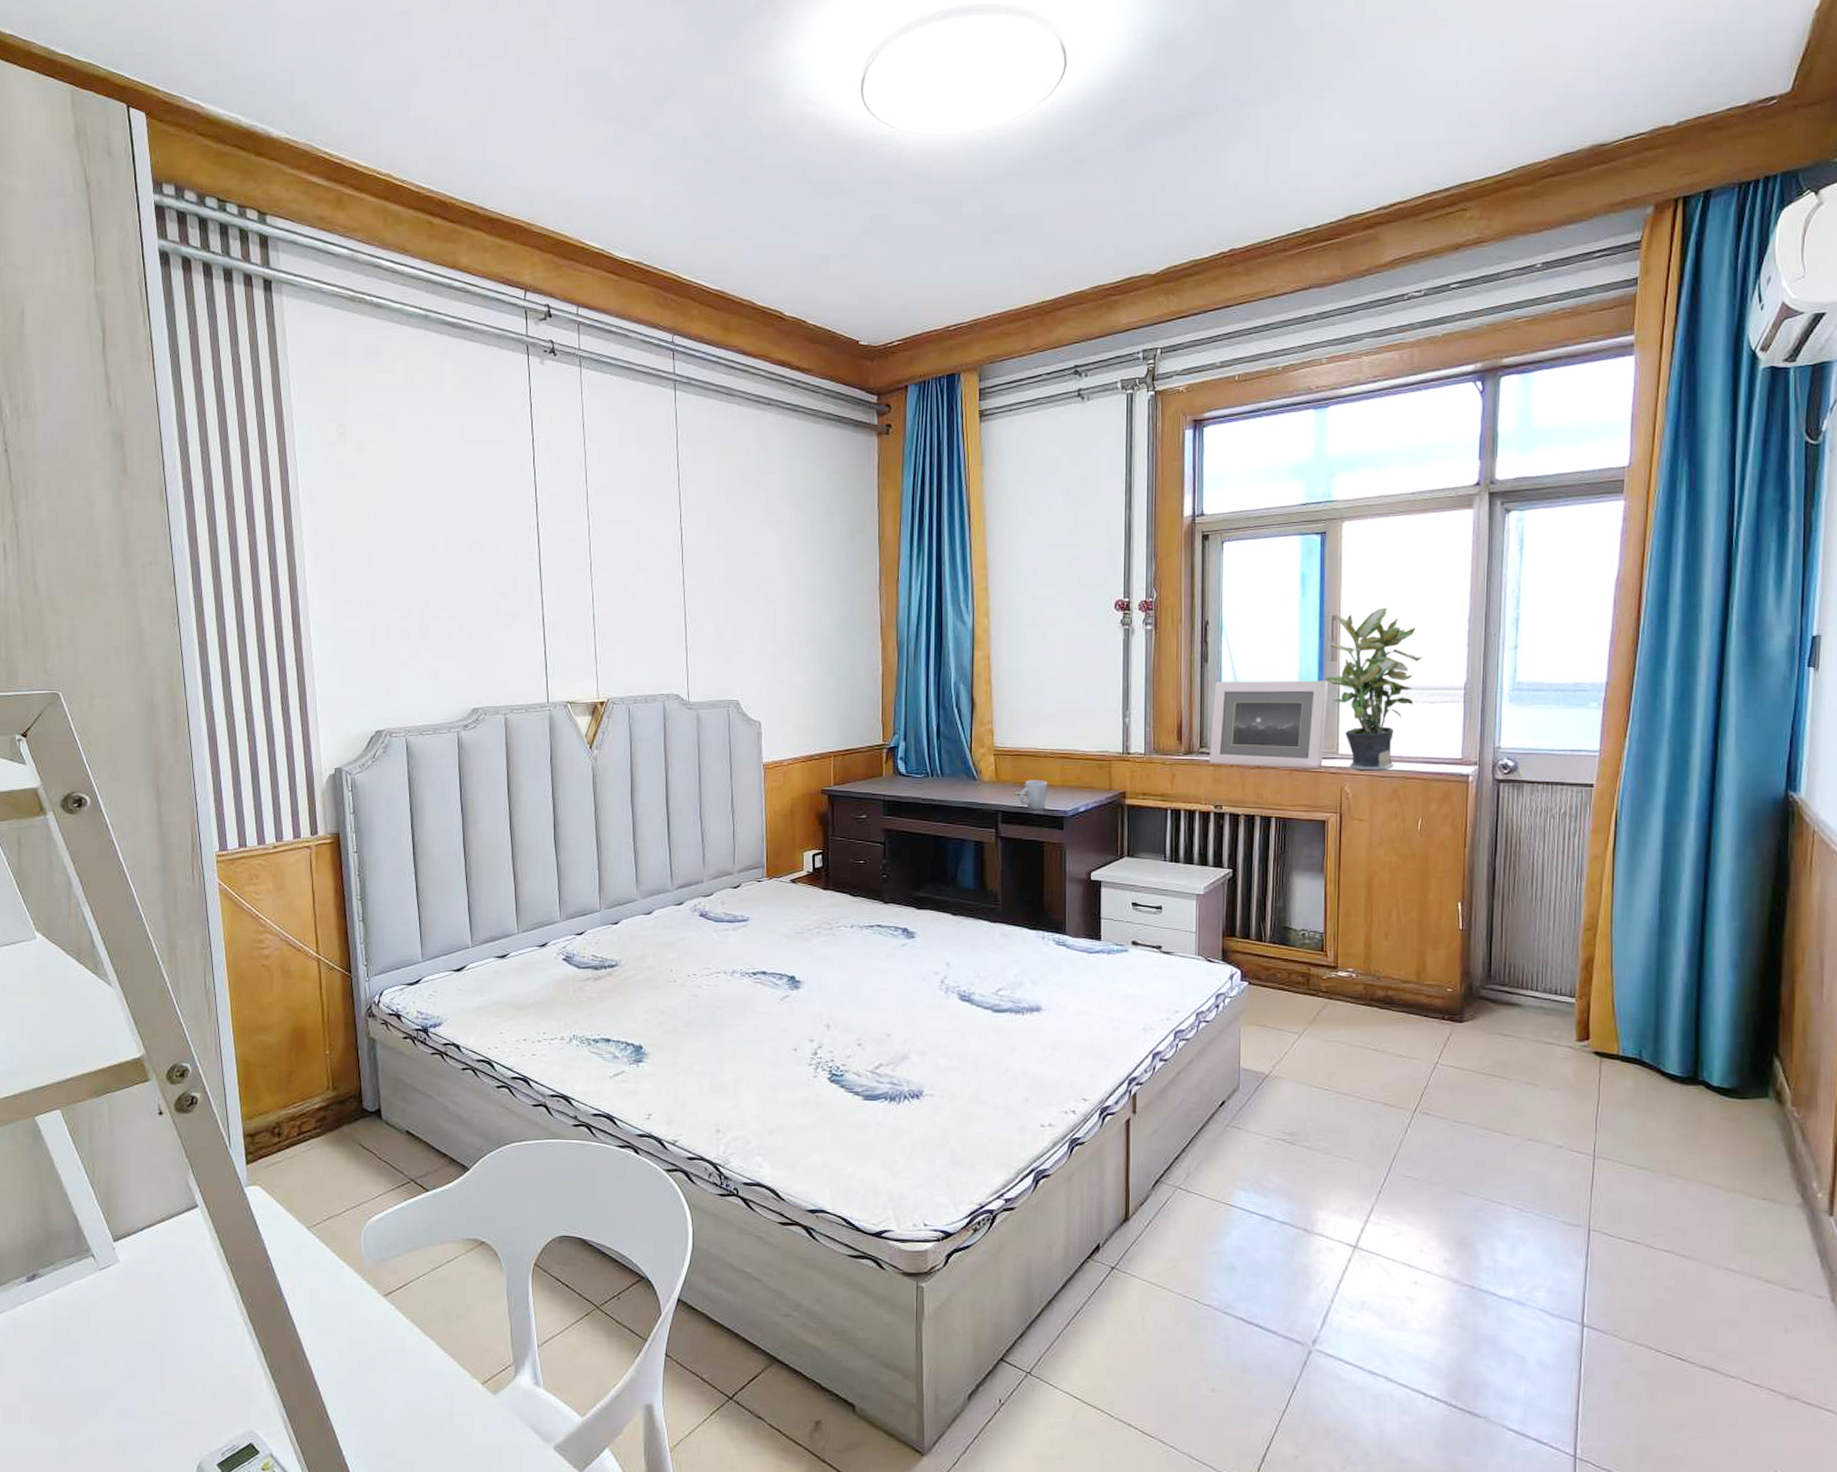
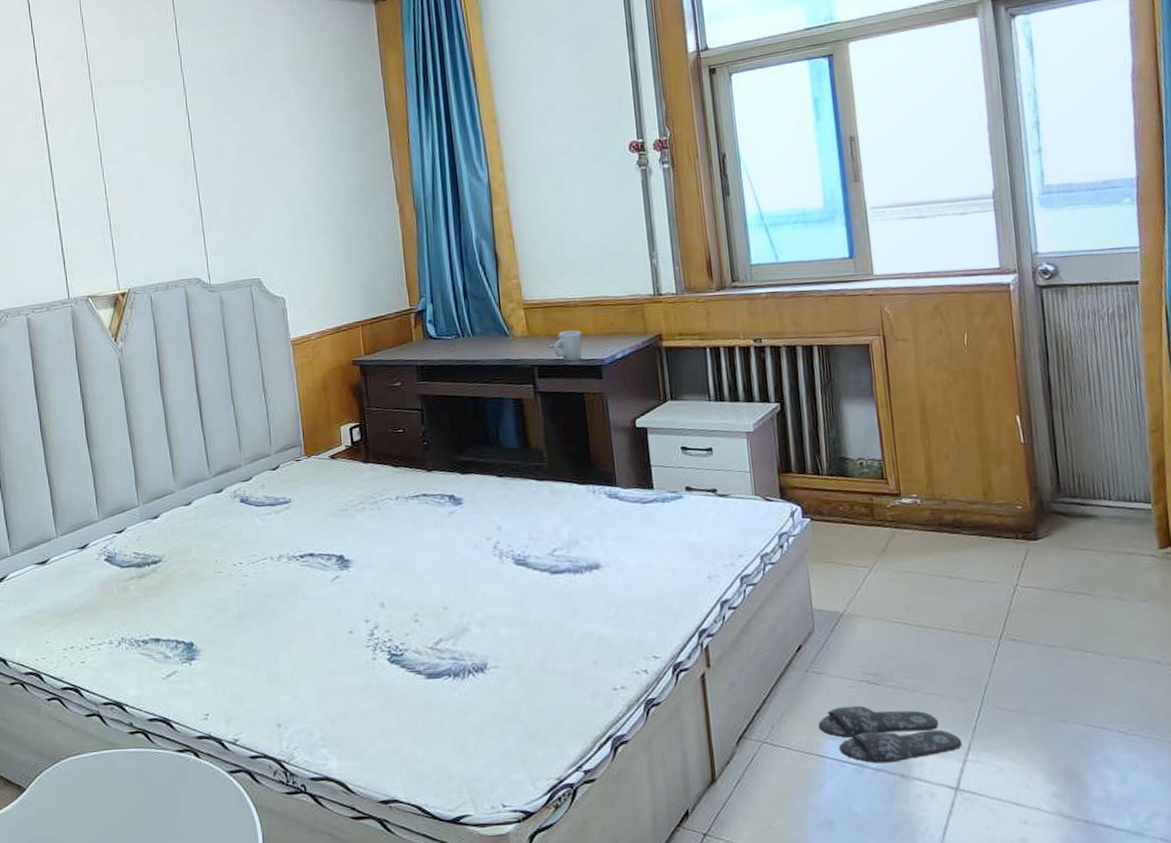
picture frame: present [1208,680,1329,770] -> none [739,202,859,299]
slippers: none [1232,1161,1366,1218] -> present [818,705,962,764]
potted plant: present [1324,607,1424,772] -> none [849,123,948,291]

